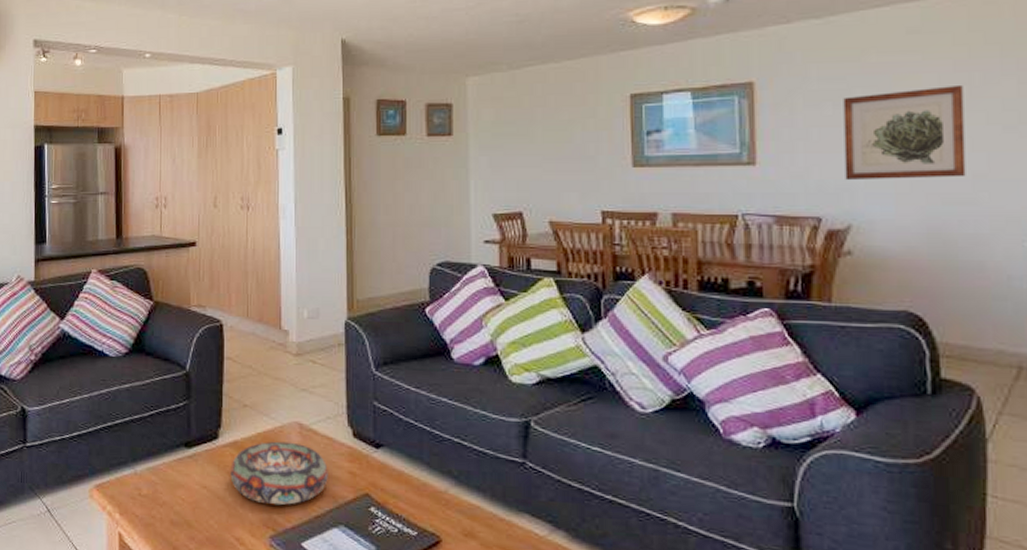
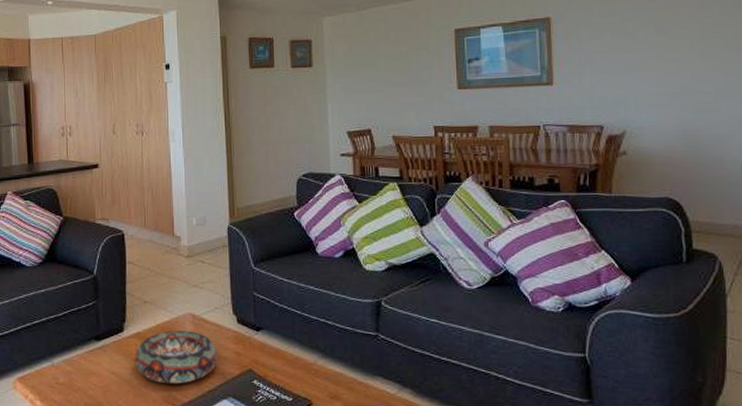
wall art: present [843,84,966,179] -> none [618,16,710,95]

